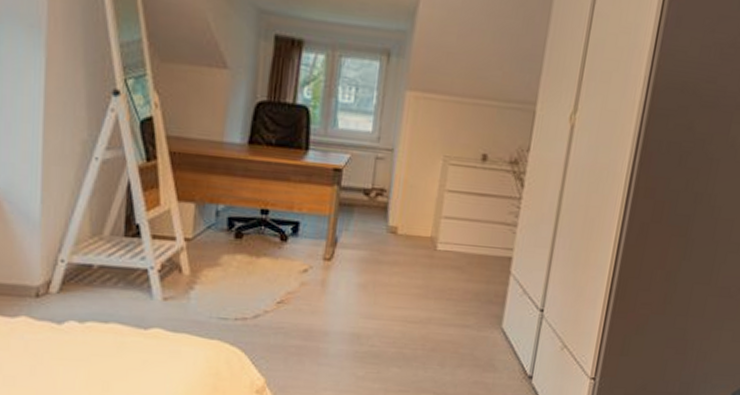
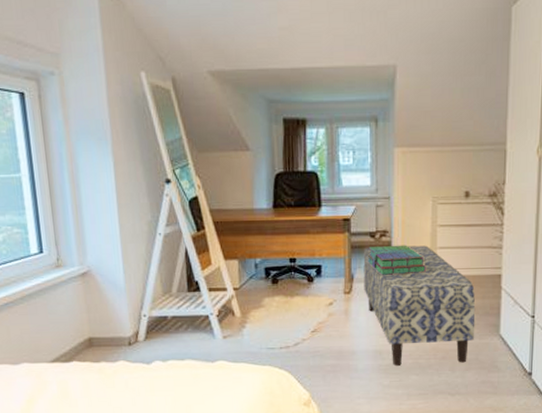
bench: none [348,207,480,358] -> present [363,245,476,367]
stack of books: none [356,206,427,245] -> present [367,245,427,275]

